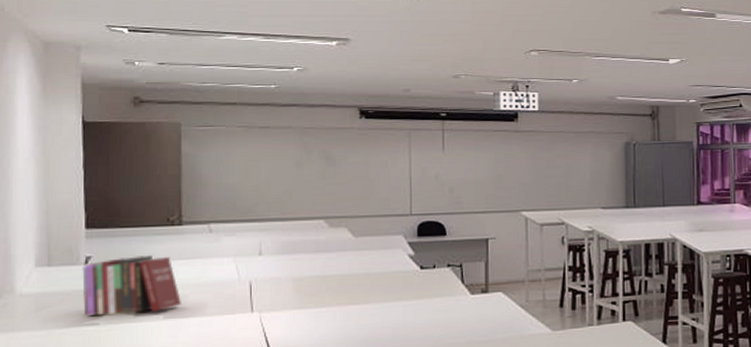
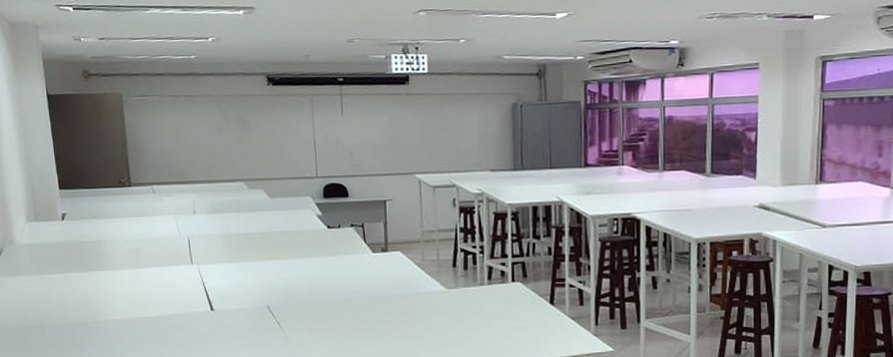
books: present [82,255,181,316] -> none [60,213,137,264]

